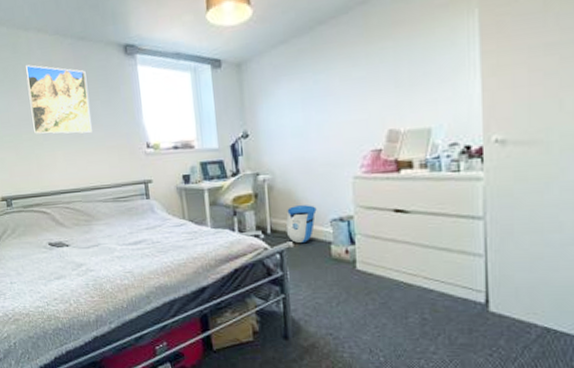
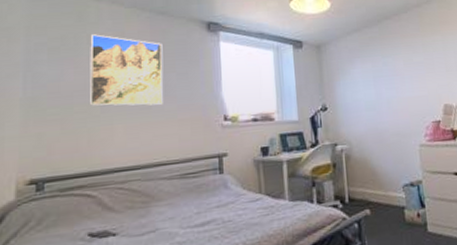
sun visor: present [285,205,317,243] -> none [362,172,390,210]

